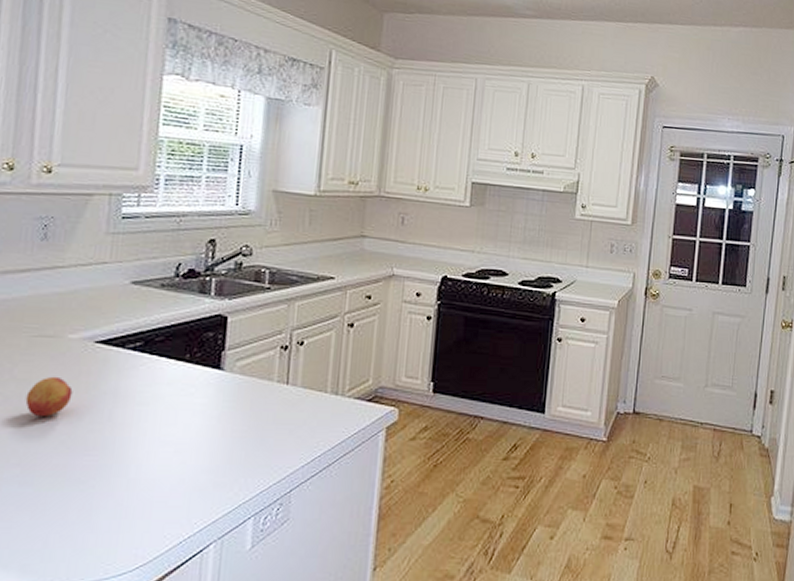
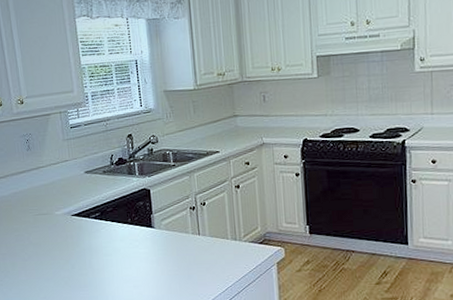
fruit: present [25,376,73,416] -> none [40,240,66,266]

